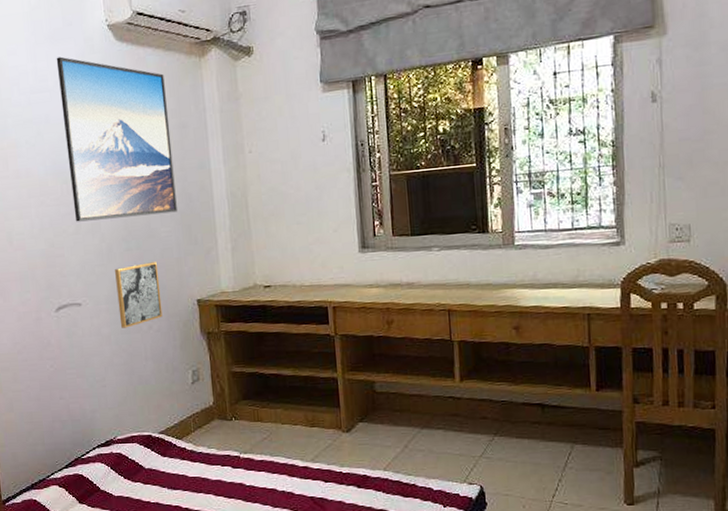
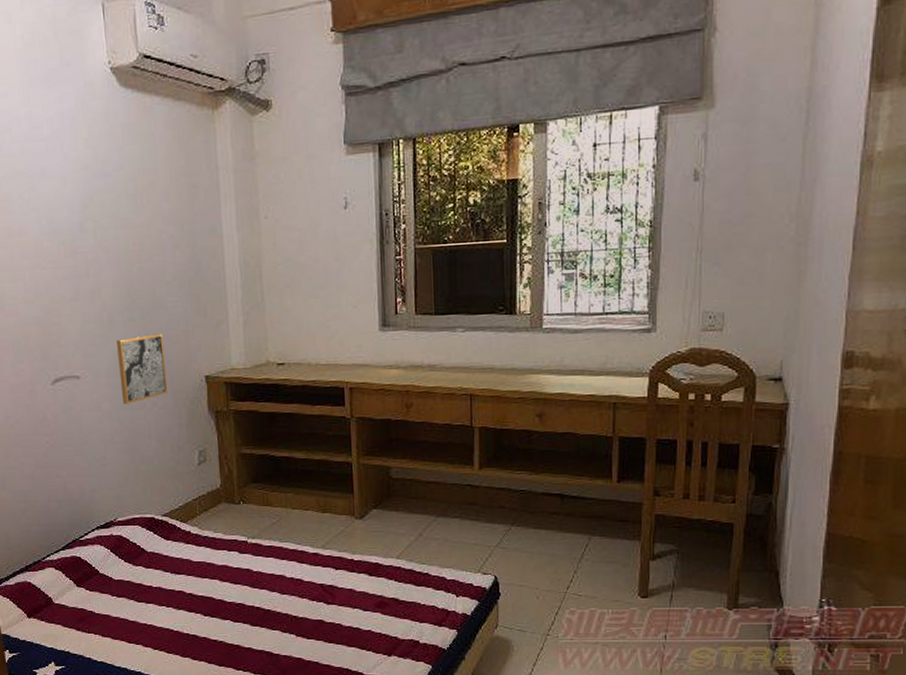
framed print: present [56,56,177,222] -> none [52,101,185,288]

